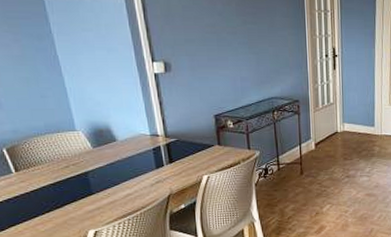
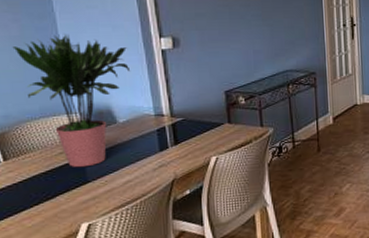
potted plant: none [15,55,127,181] -> present [12,34,131,168]

